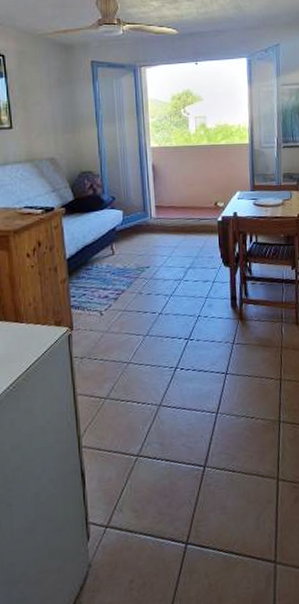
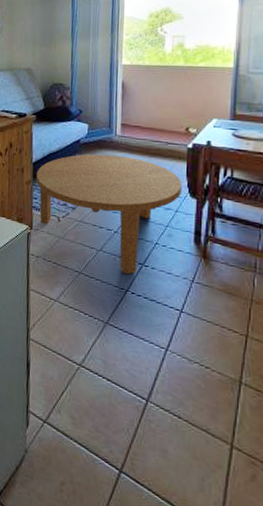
coffee table: none [72,237,216,353] -> present [36,154,182,275]

